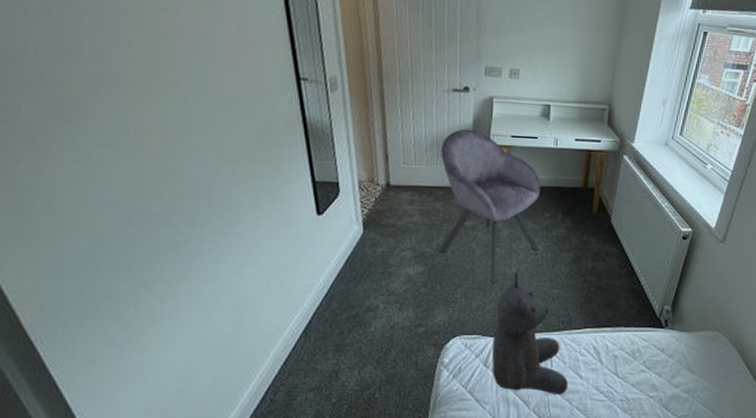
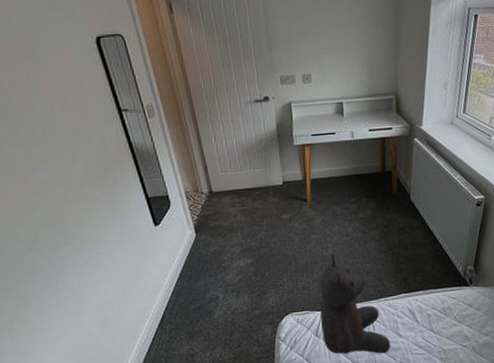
chair: present [439,128,541,283] -> none [252,133,349,266]

